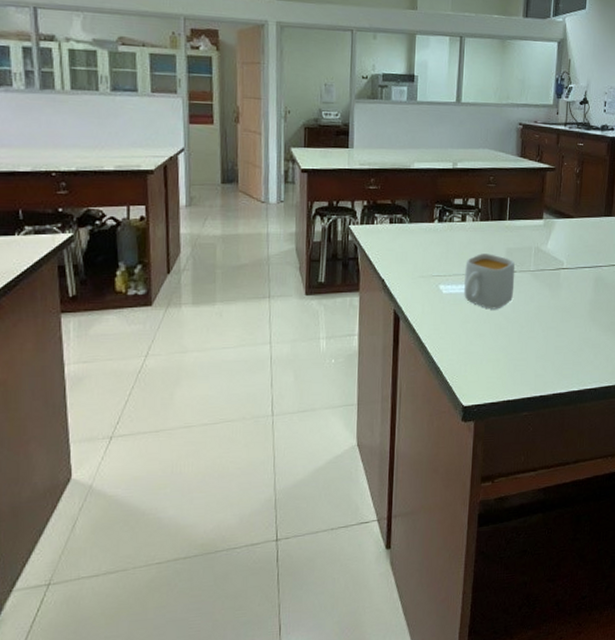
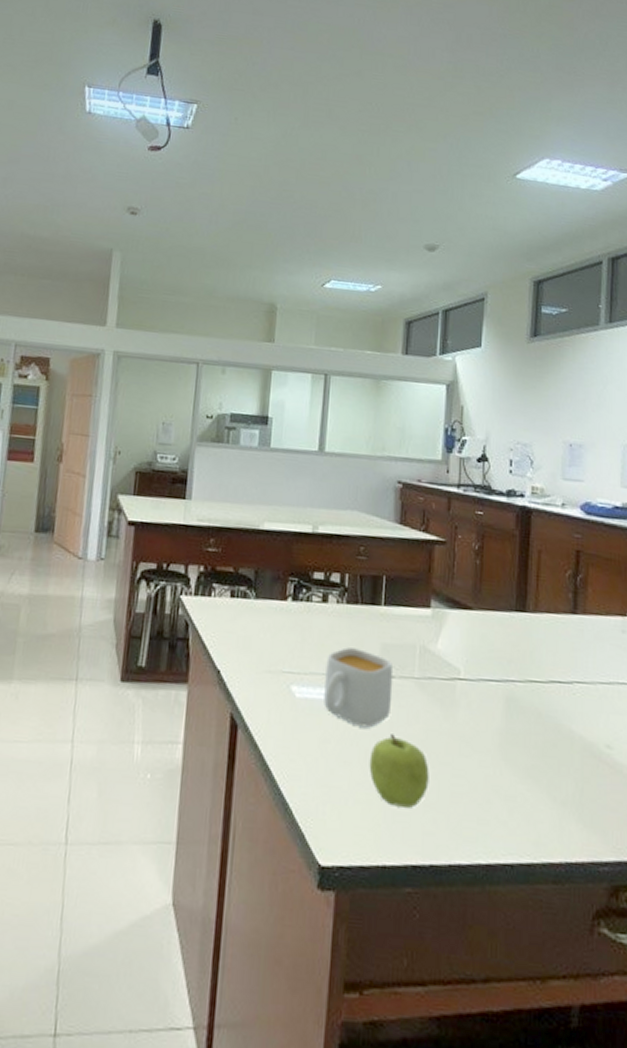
fruit: none [497,312,541,361] -> present [369,734,429,808]

